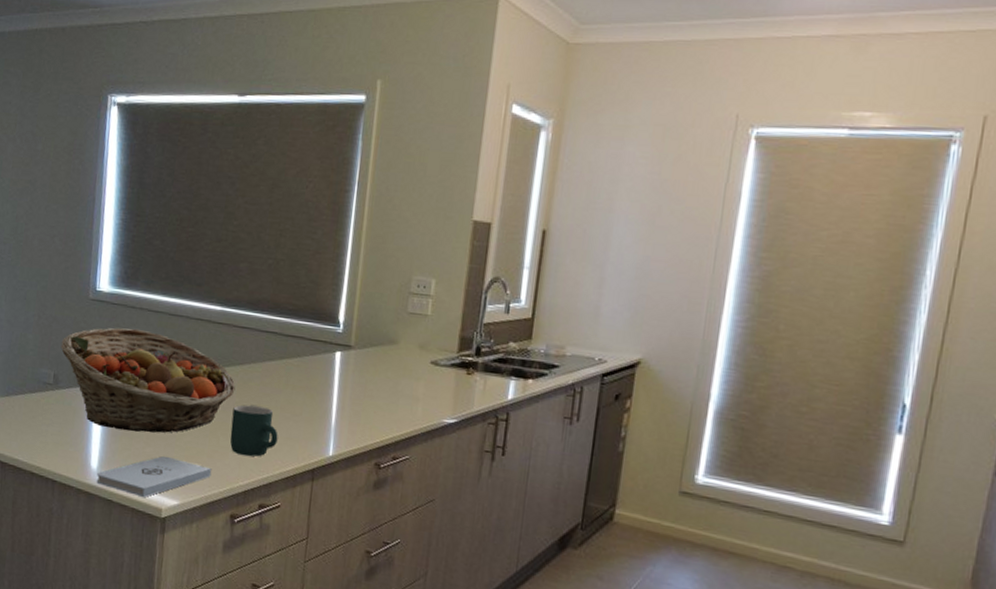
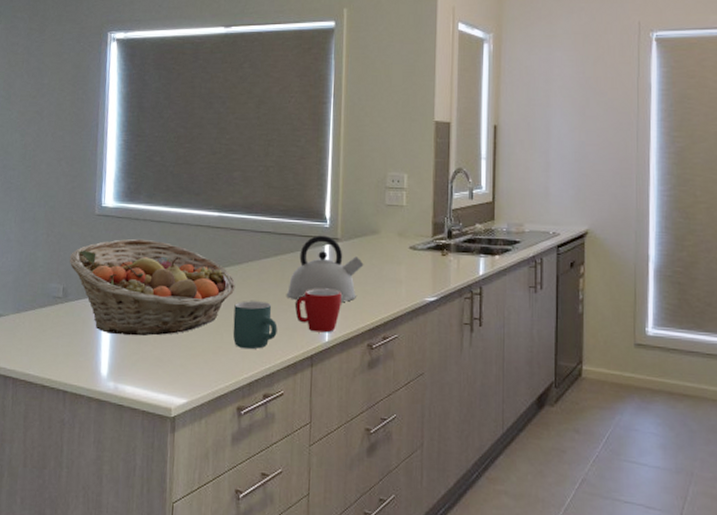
notepad: present [96,456,212,498] -> none [107,357,218,400]
kettle: none [289,340,378,416] -> present [286,235,364,302]
mug: none [298,398,351,447] -> present [295,288,342,333]

